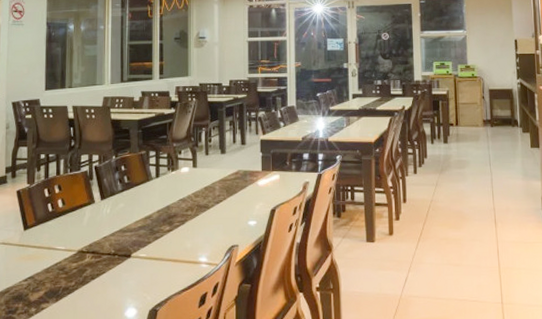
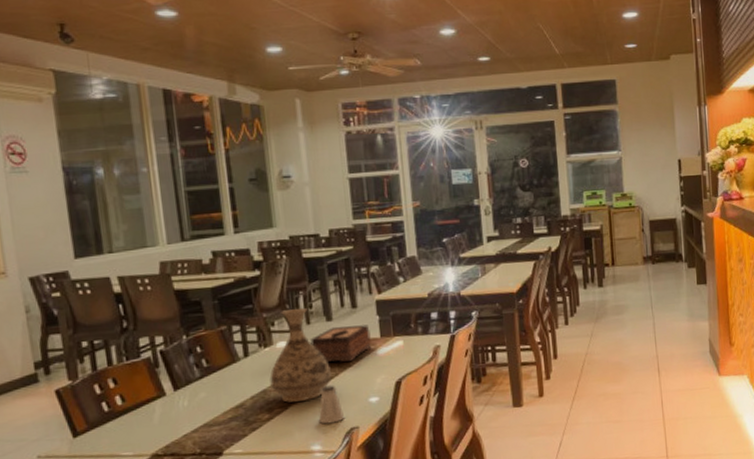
vase: none [173,142,220,218] -> present [269,308,332,403]
tissue box: none [207,158,254,188] -> present [310,324,372,362]
saltshaker: none [207,207,228,240] -> present [318,385,345,424]

